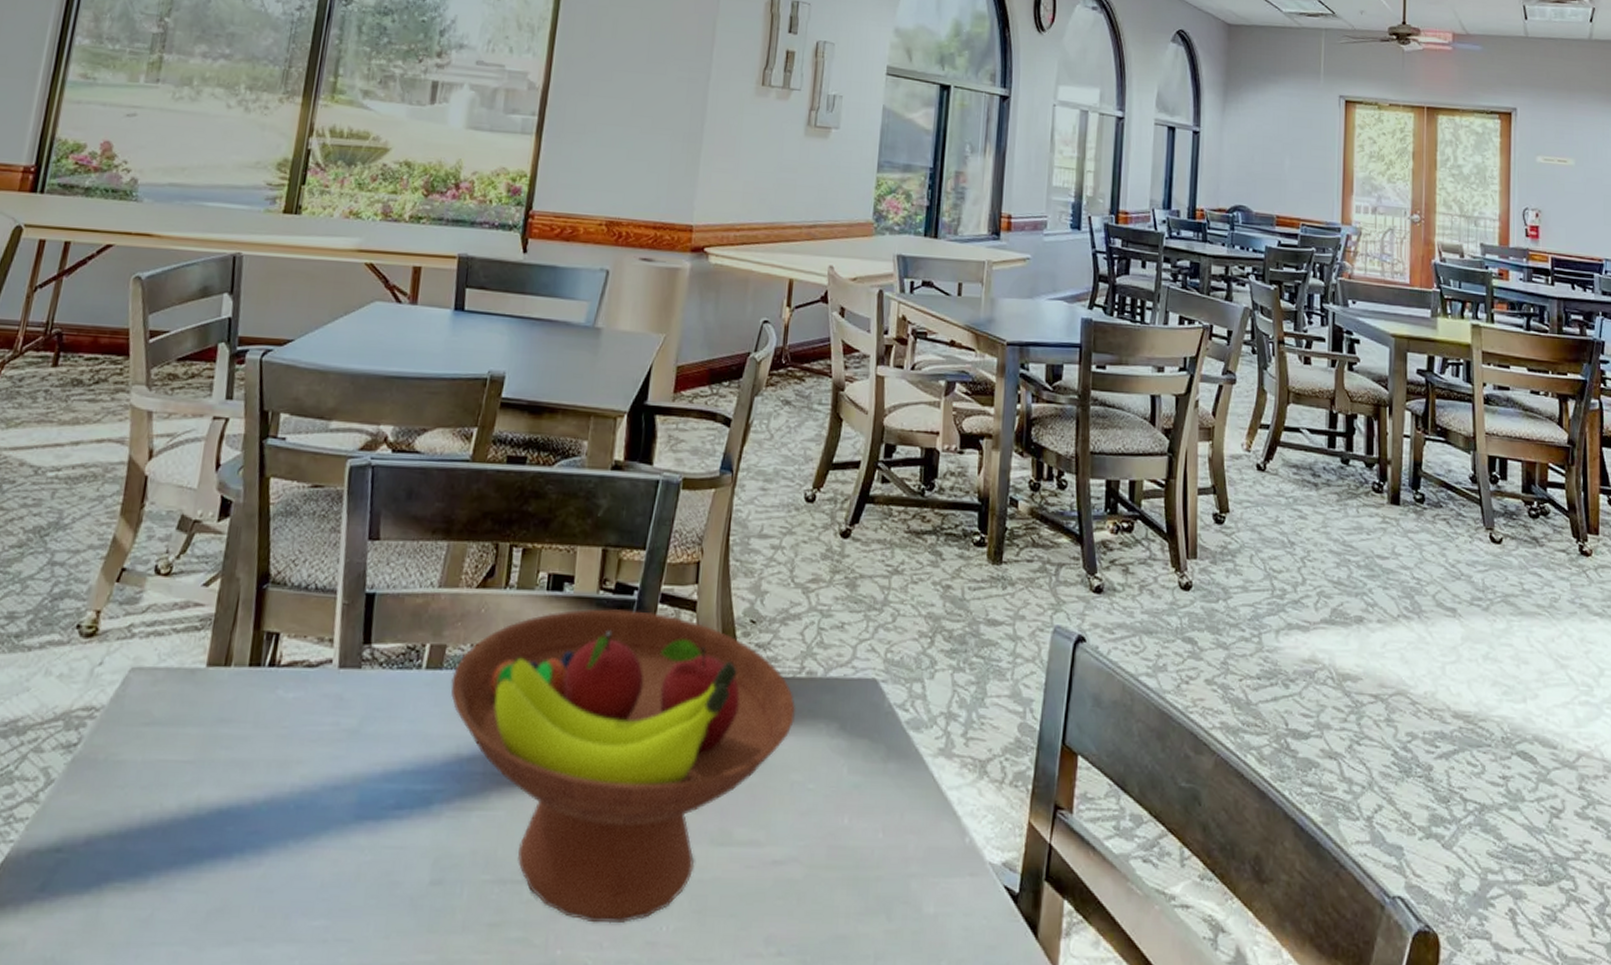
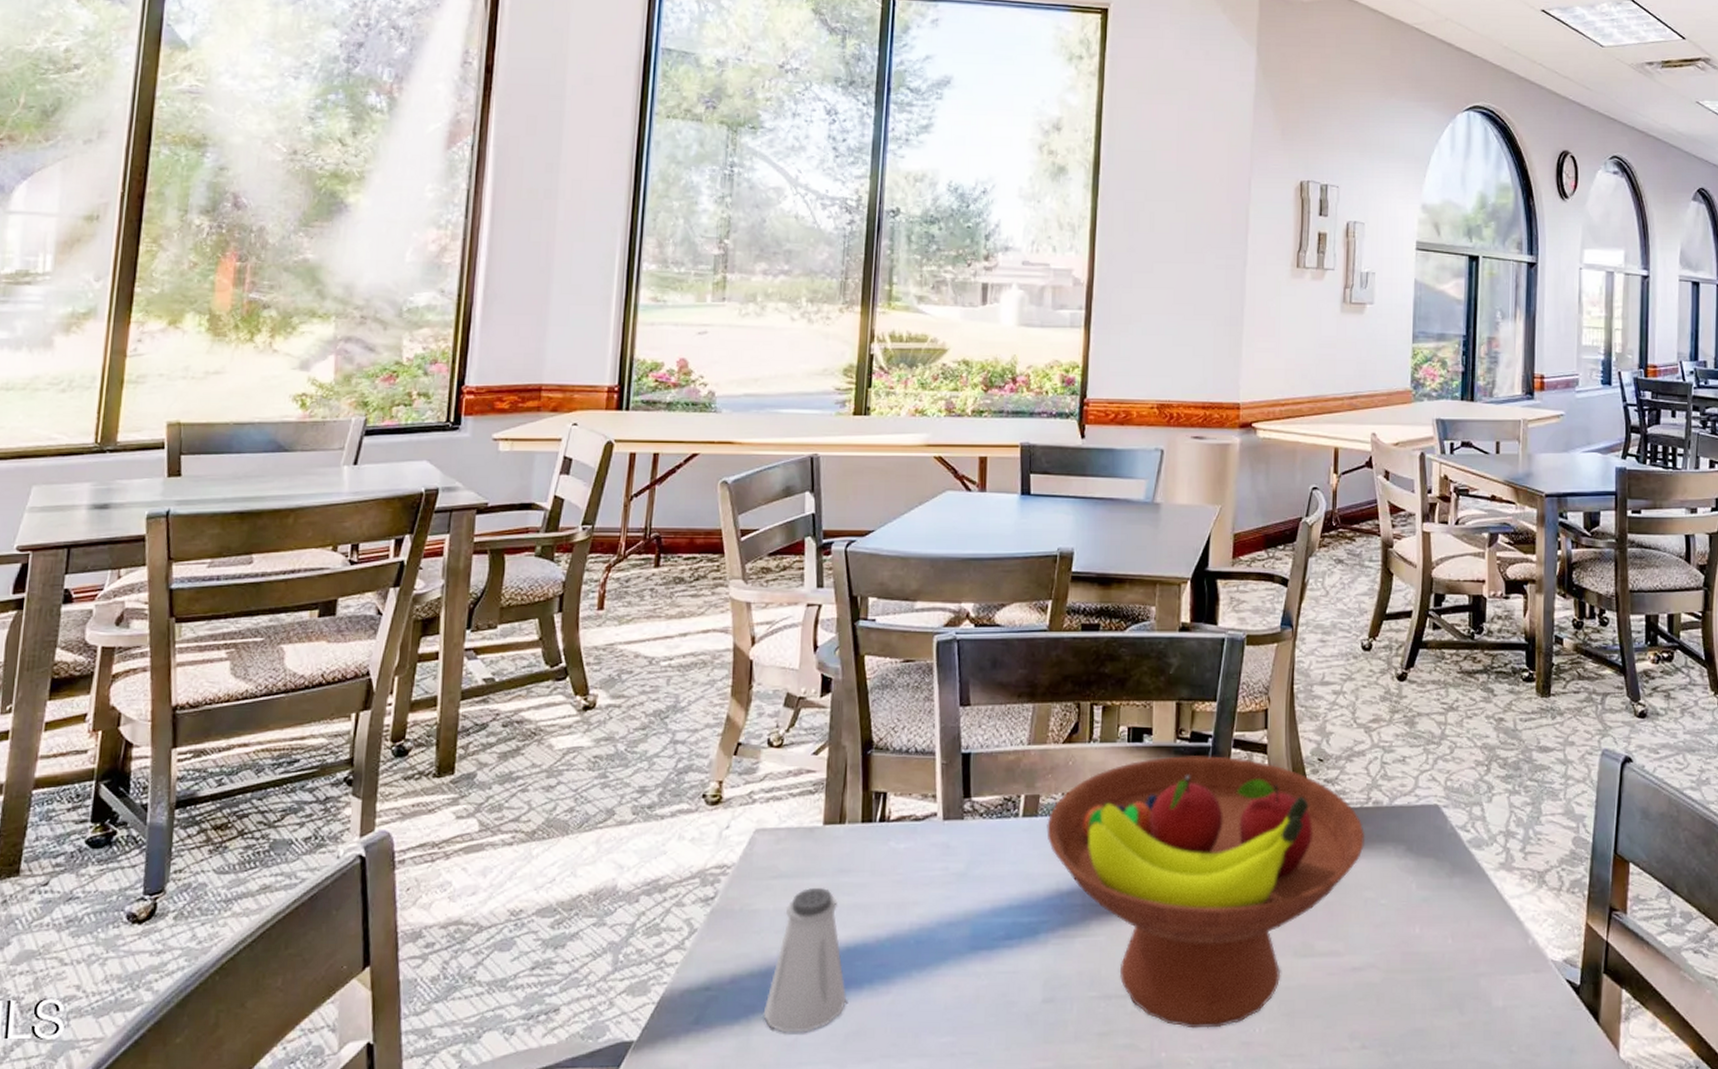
saltshaker: none [117,739,214,907] -> present [763,888,846,1033]

